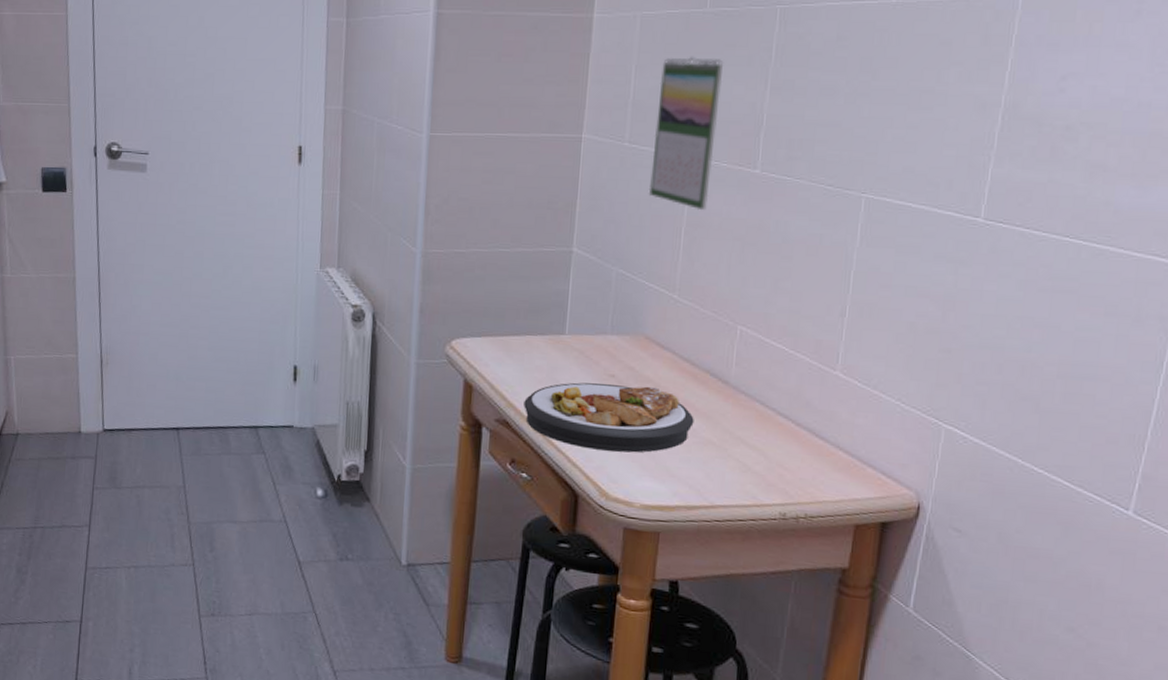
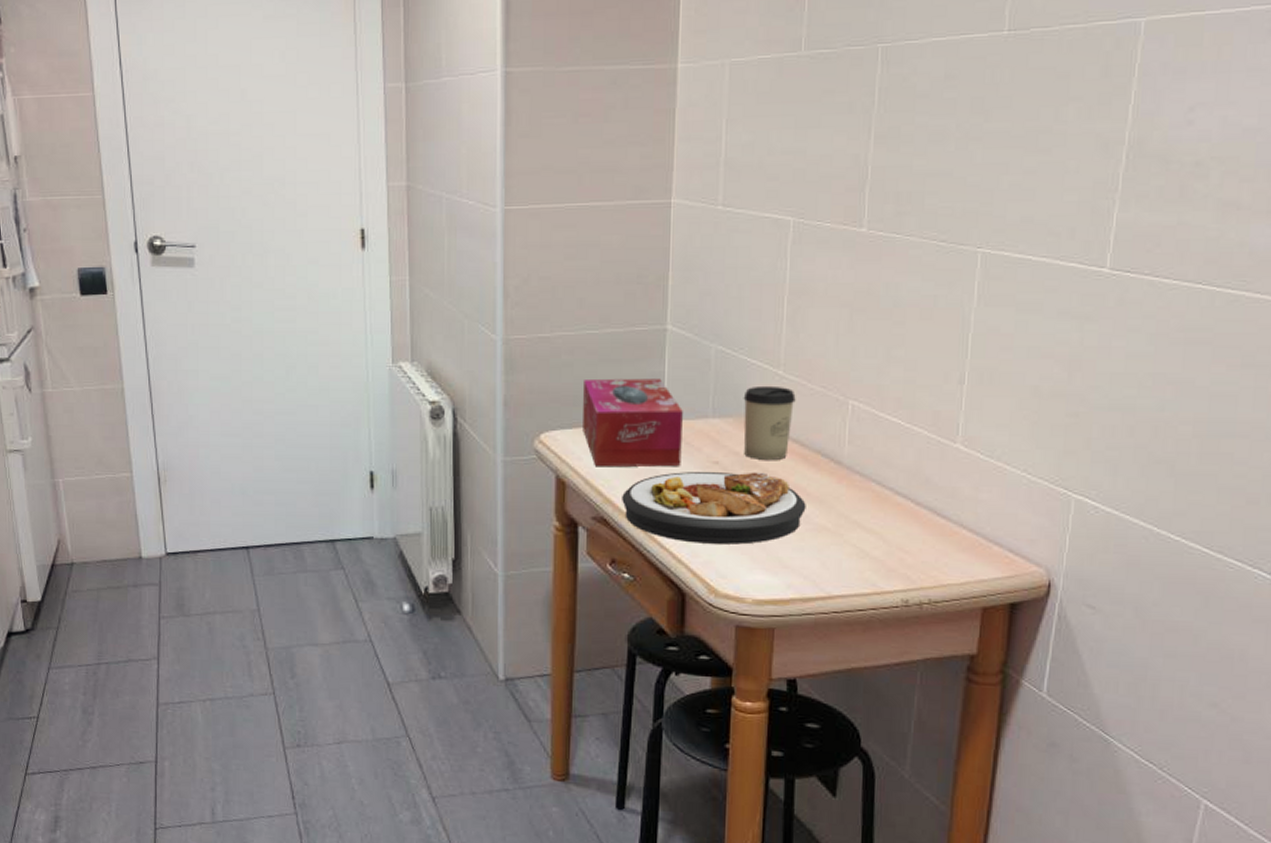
tissue box: none [491,293,584,377] -> present [583,378,683,467]
cup: none [639,307,689,377] -> present [743,385,796,460]
calendar: present [648,56,724,211] -> none [746,105,823,277]

